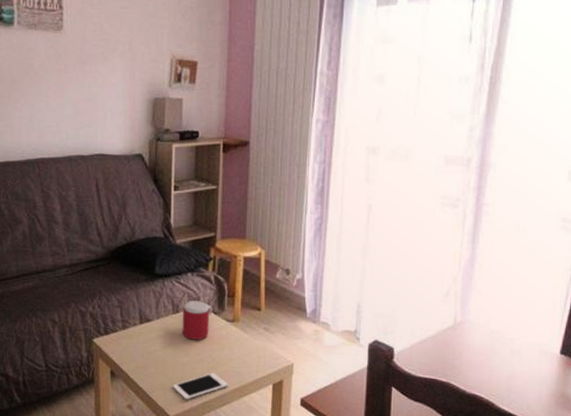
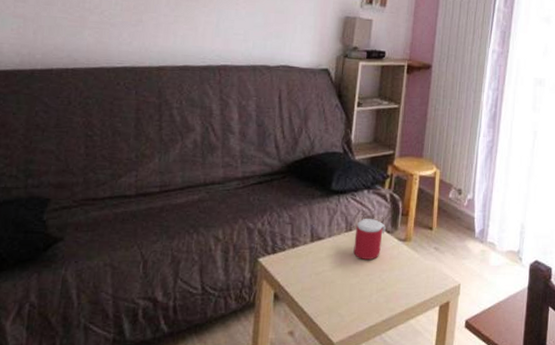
cell phone: present [172,373,229,400] -> none [338,294,397,325]

